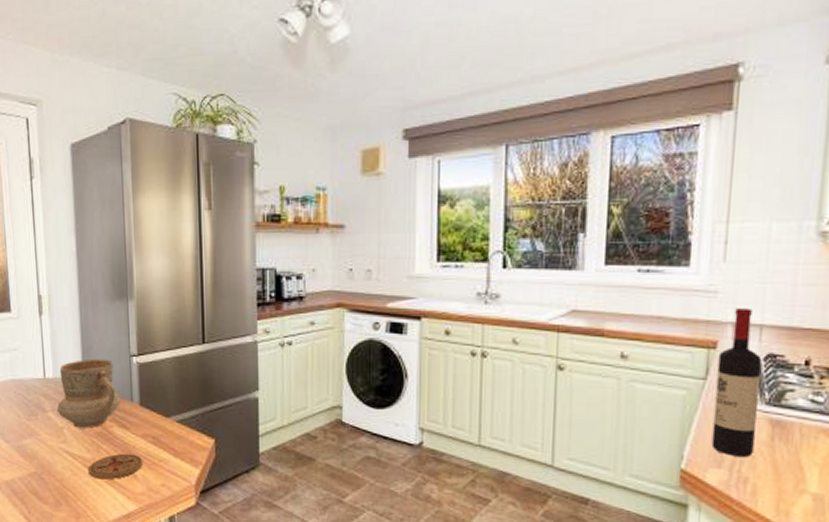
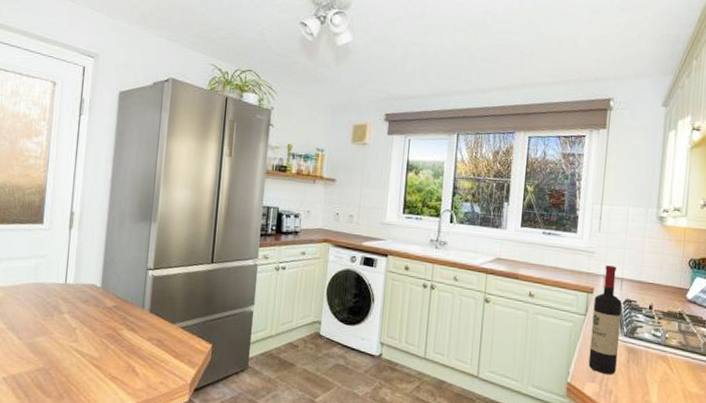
mug: present [56,358,120,428] -> none [72,269,133,330]
coaster: present [87,453,143,480] -> none [93,353,146,377]

